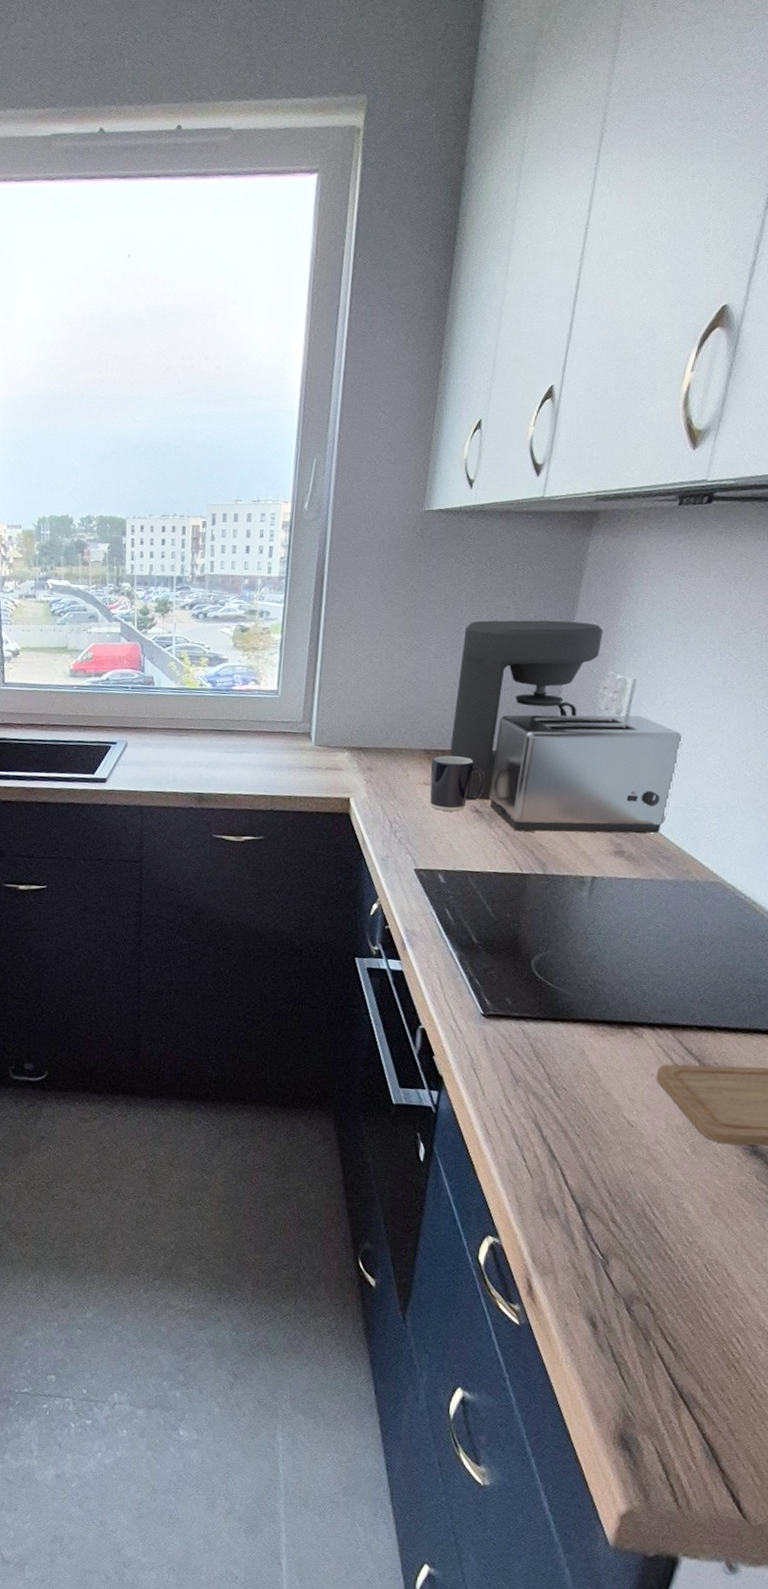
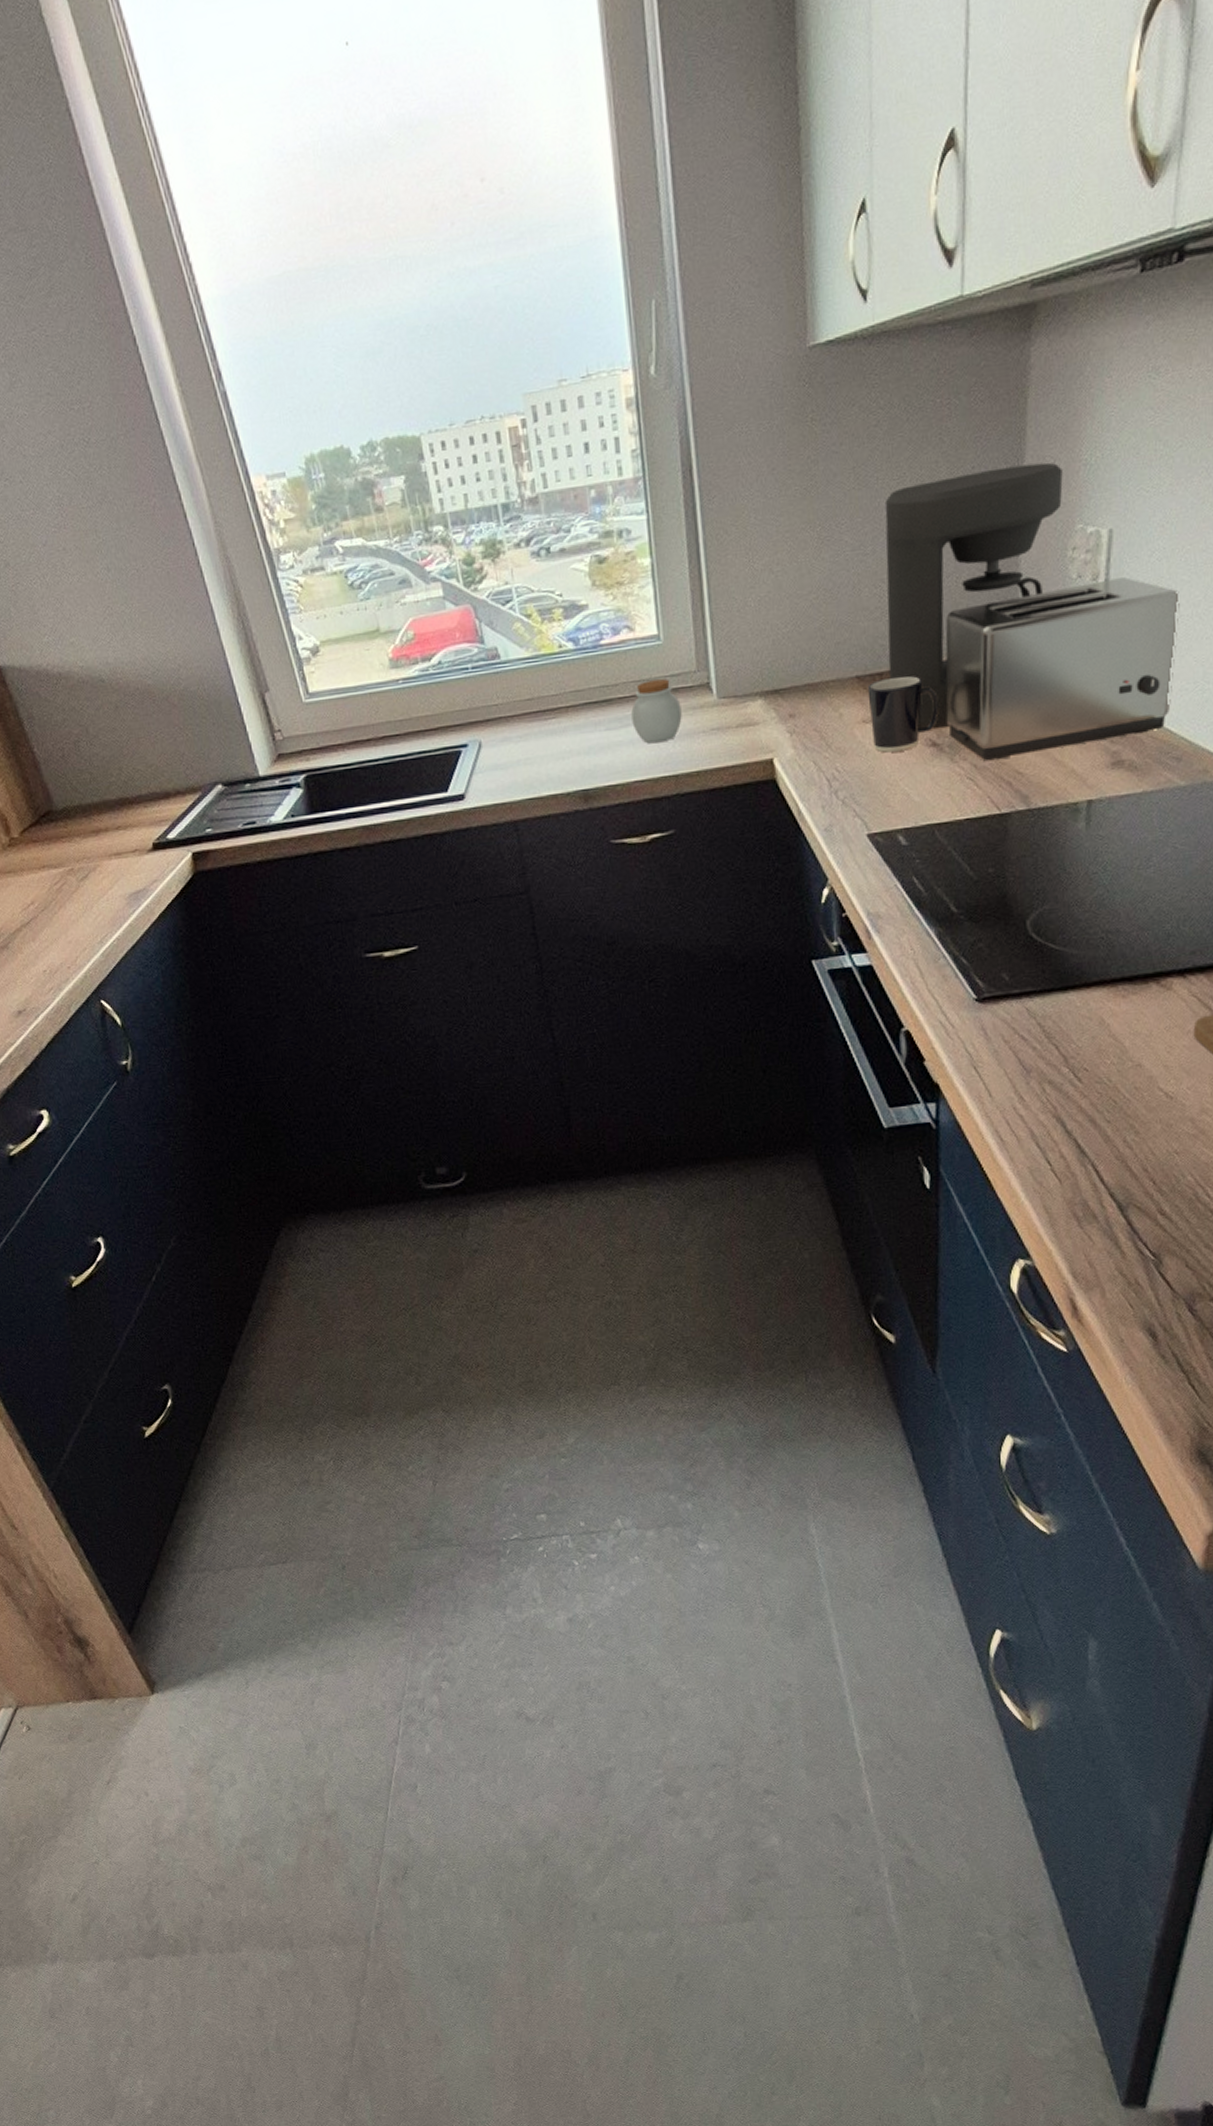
jar: none [245,722,286,770] -> present [631,679,682,744]

